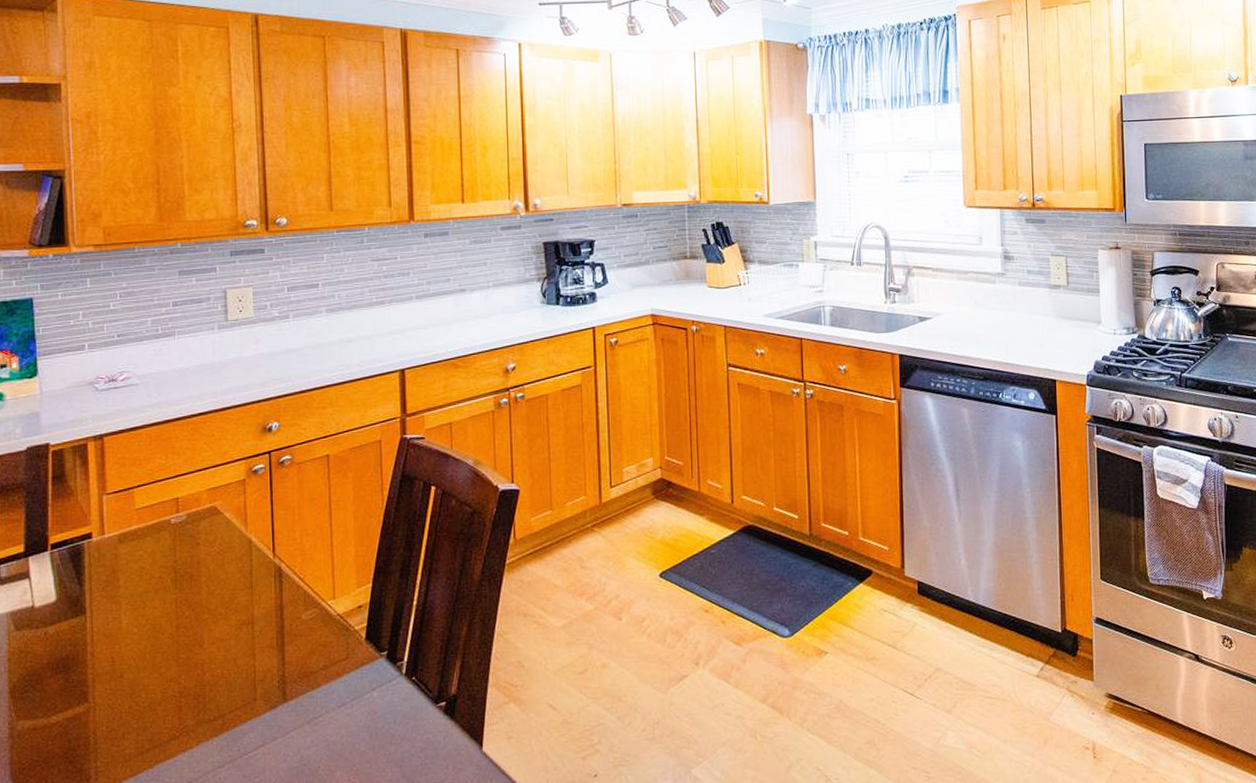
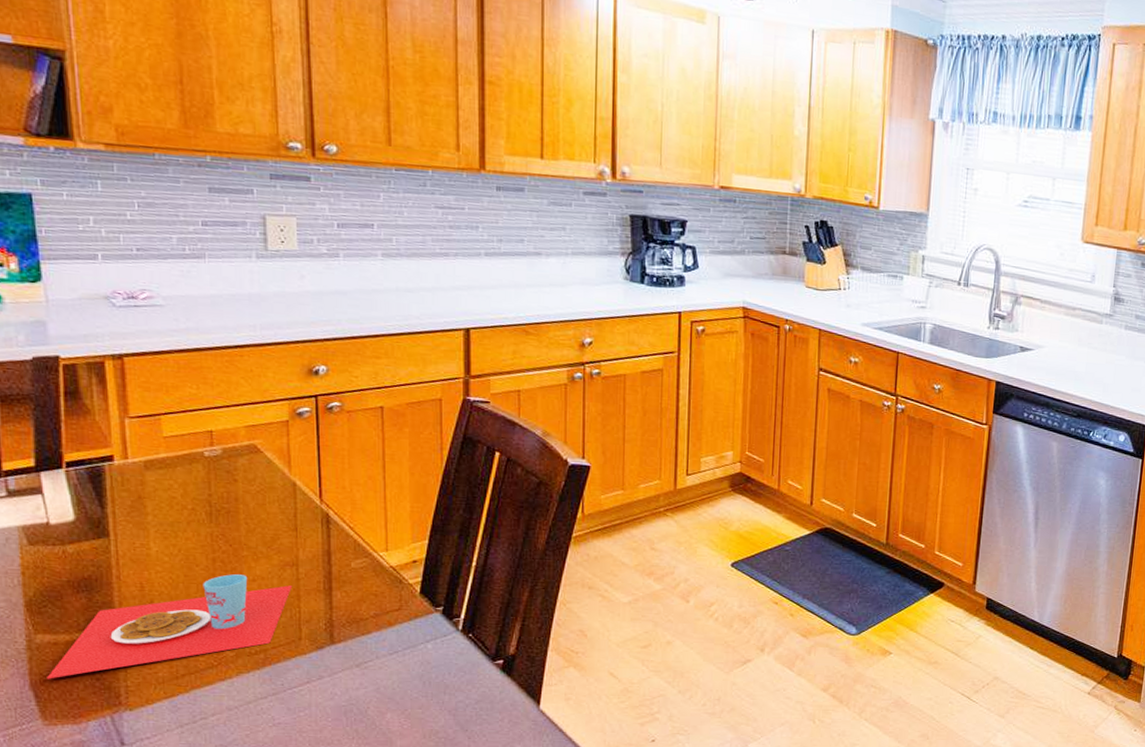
place setting: none [25,638,249,767] -> present [47,574,293,679]

